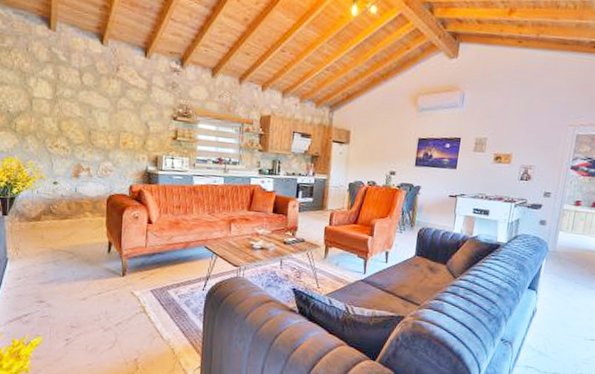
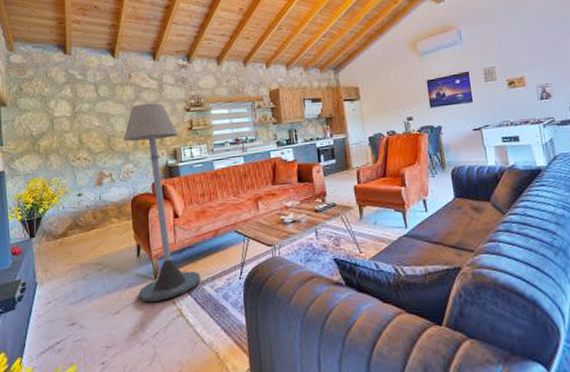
floor lamp: none [104,102,166,296] -> present [123,103,200,302]

